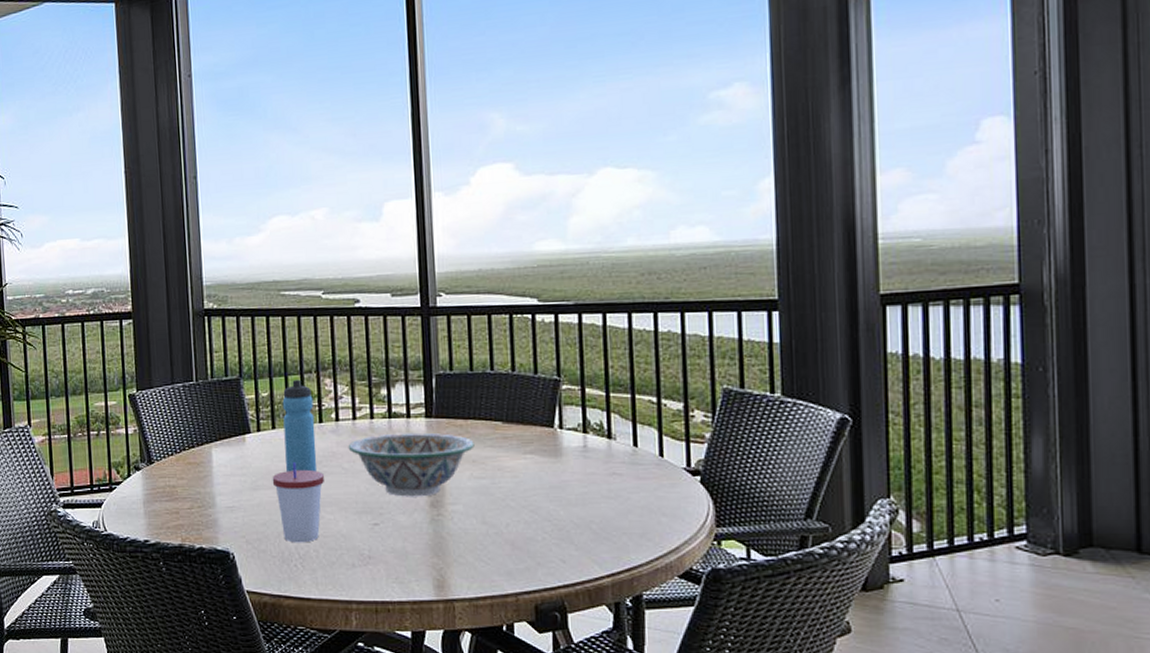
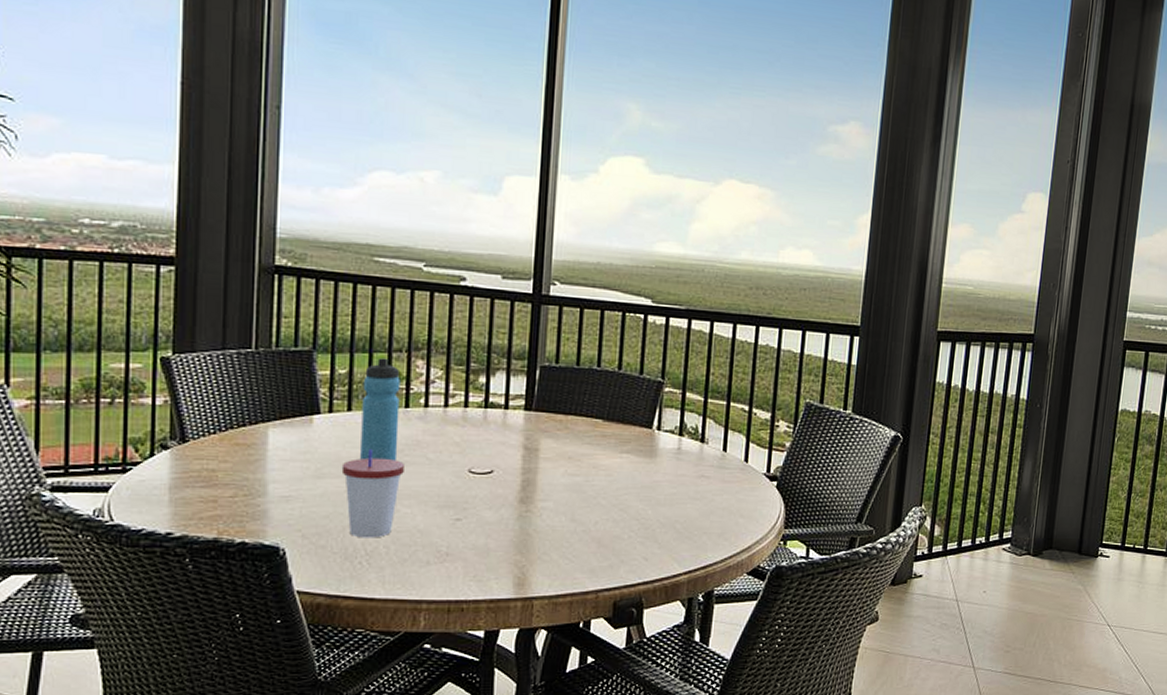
decorative bowl: present [348,432,475,497] -> none [435,424,572,492]

